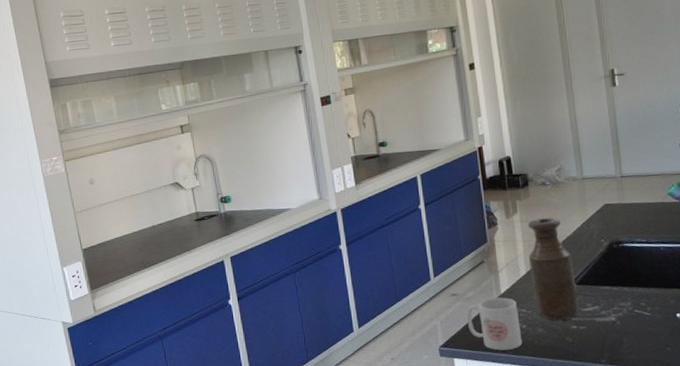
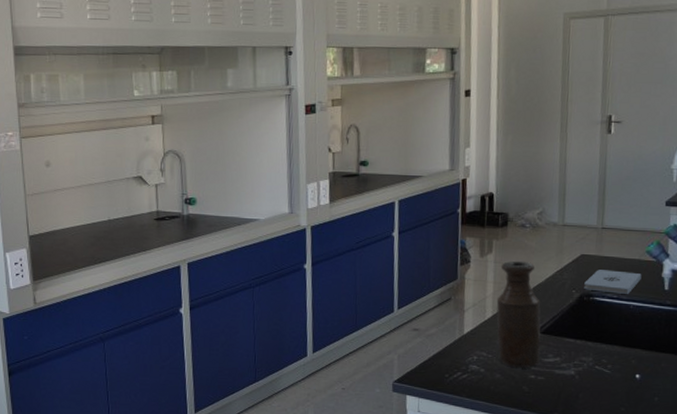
mug: present [466,297,523,351] -> none [425,337,479,393]
notepad: none [612,215,667,238] -> present [584,270,642,295]

